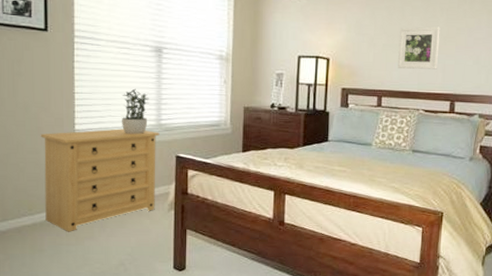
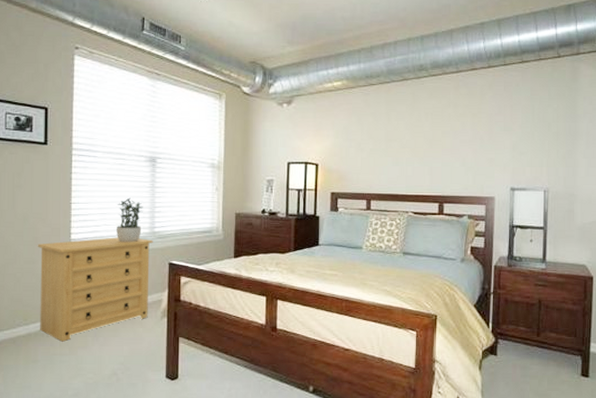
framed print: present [398,26,440,69] -> none [385,131,426,172]

